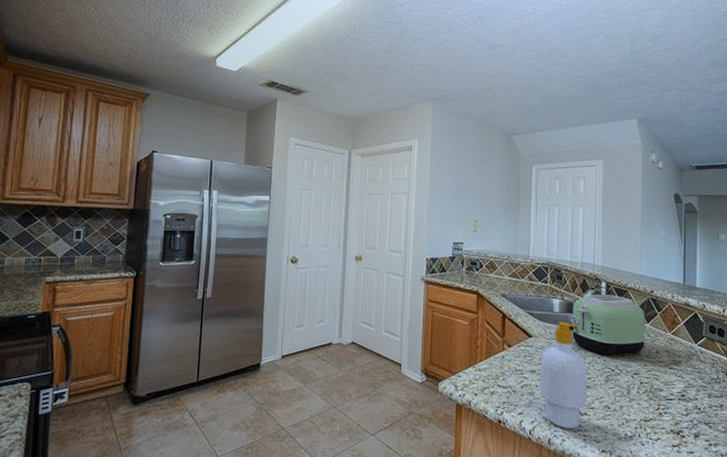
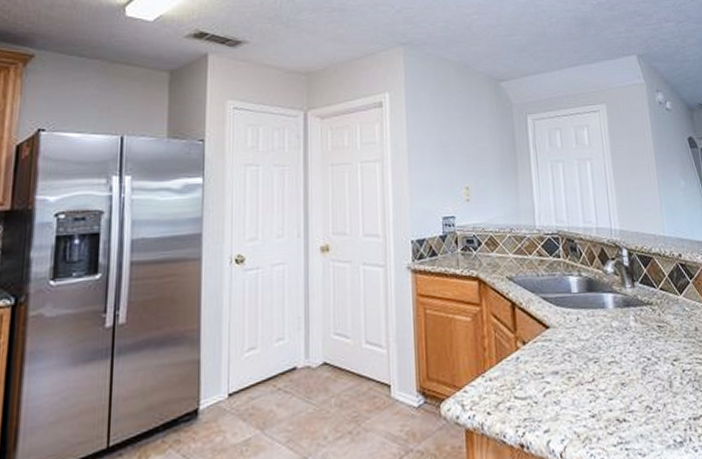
soap bottle: present [540,321,587,430] -> none [563,304,624,444]
toaster: present [569,294,646,355] -> none [590,264,682,341]

